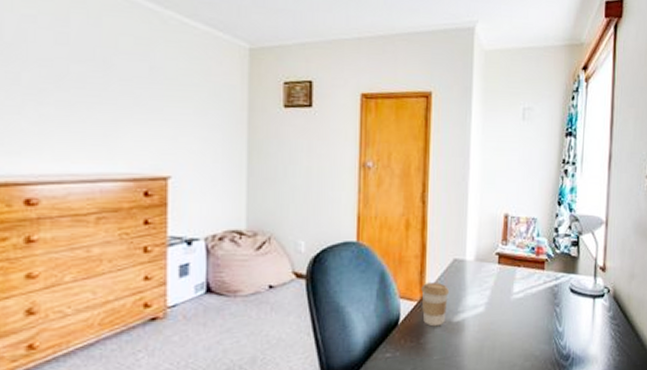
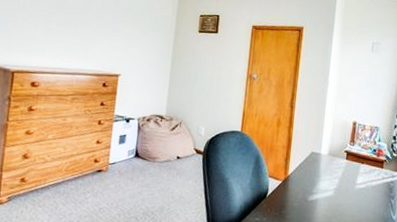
coffee cup: present [421,281,450,327] -> none [285,167,307,202]

